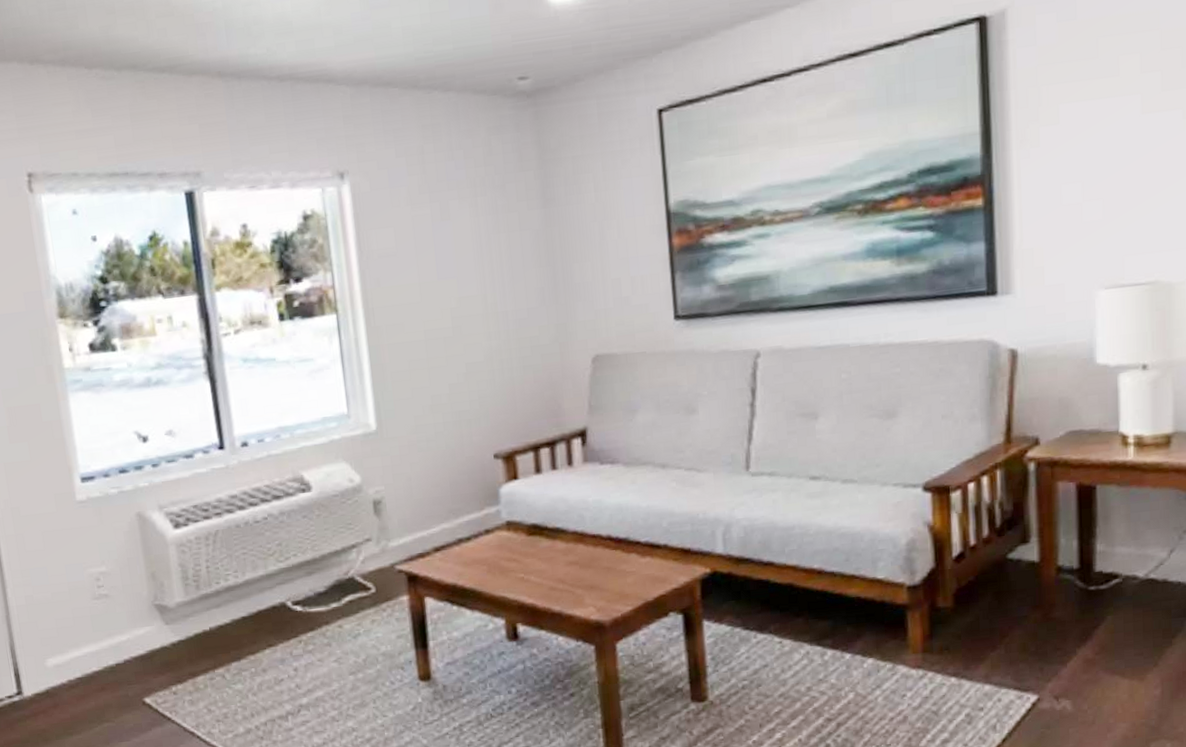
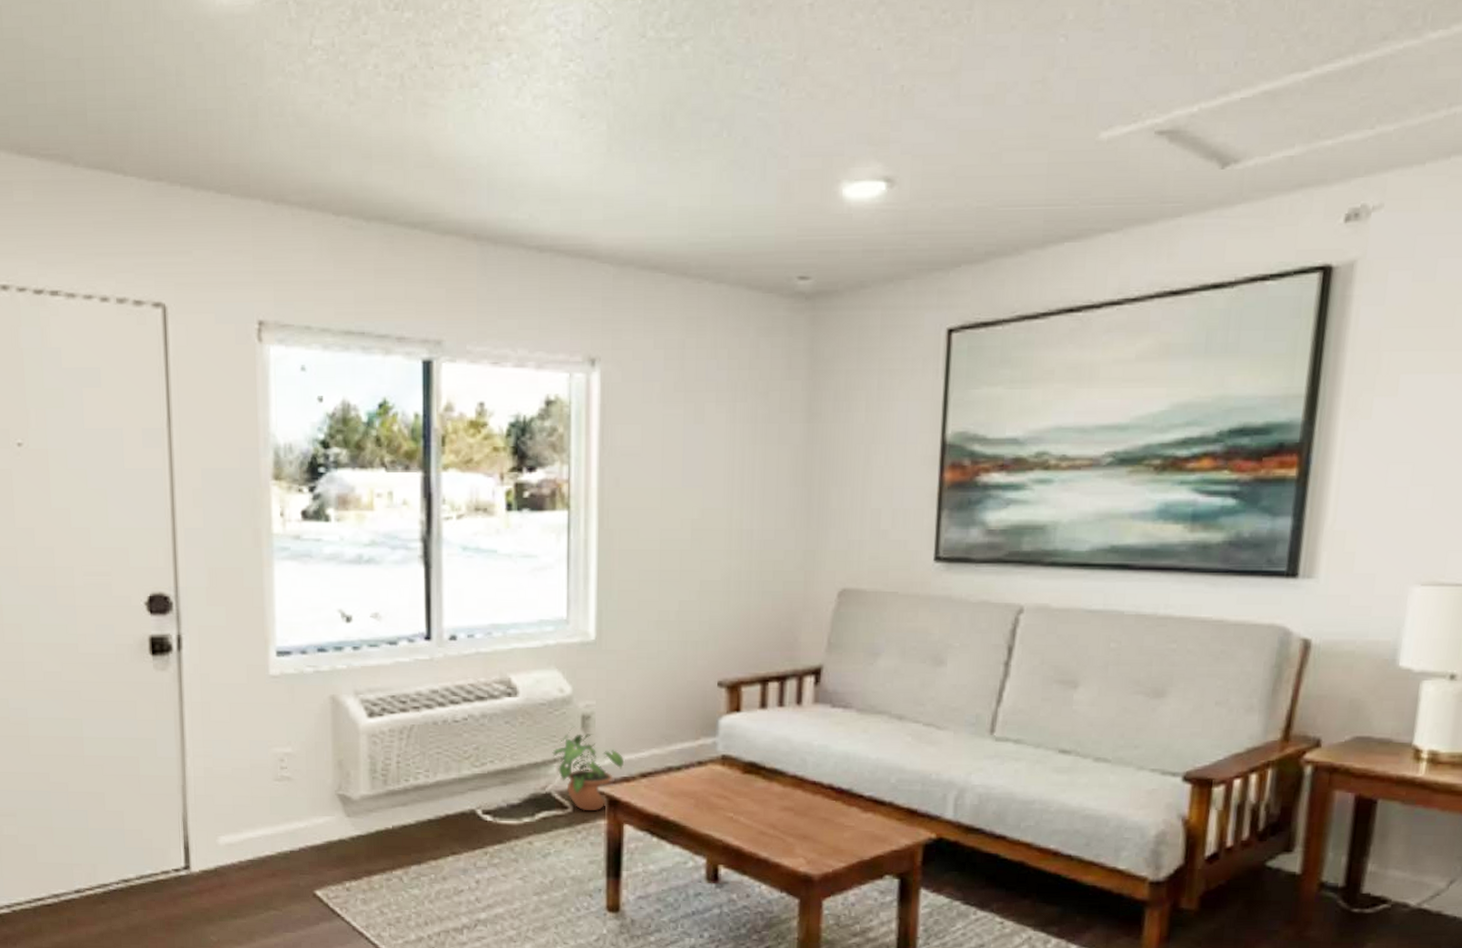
potted plant: none [350,511,418,590] -> present [552,725,625,811]

